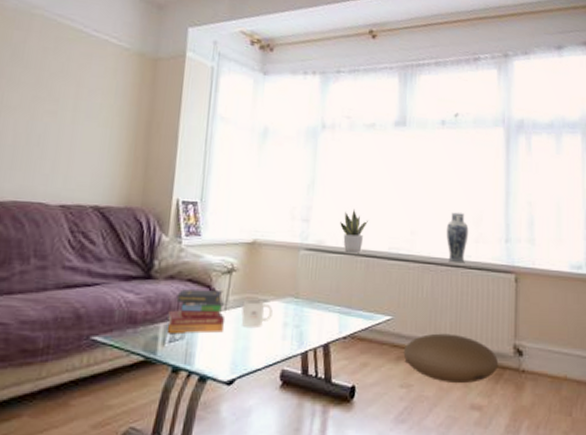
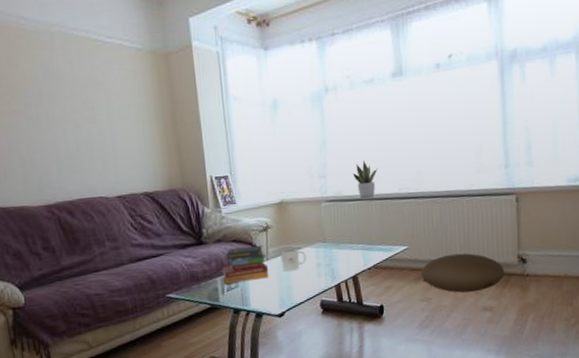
vase: present [446,212,469,263] -> none [449,148,470,193]

